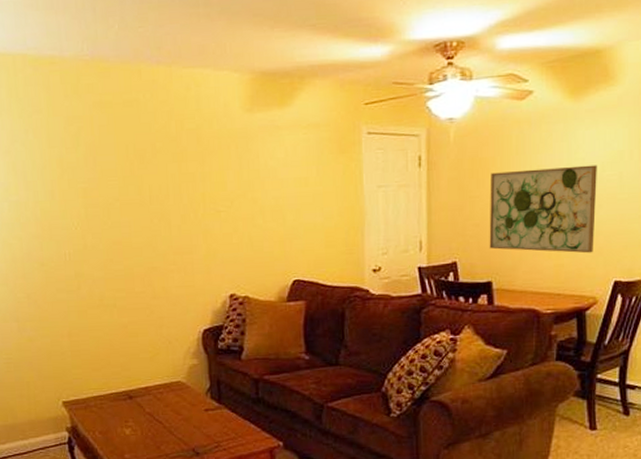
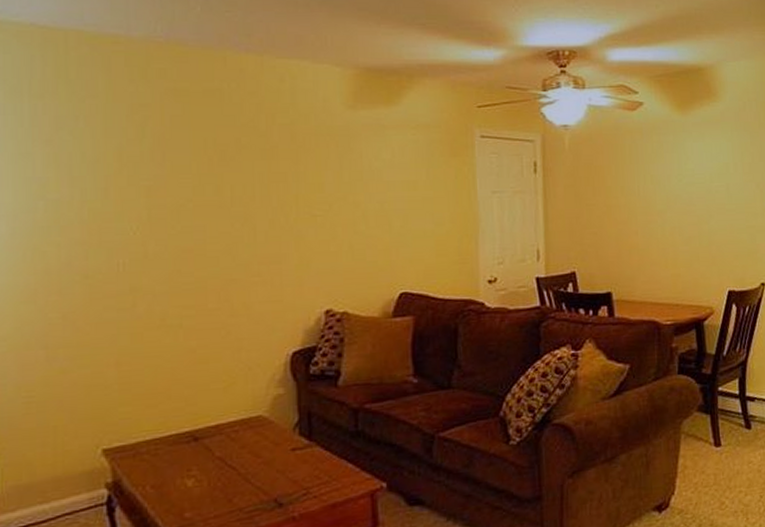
wall art: present [489,165,597,254] -> none [606,176,708,263]

